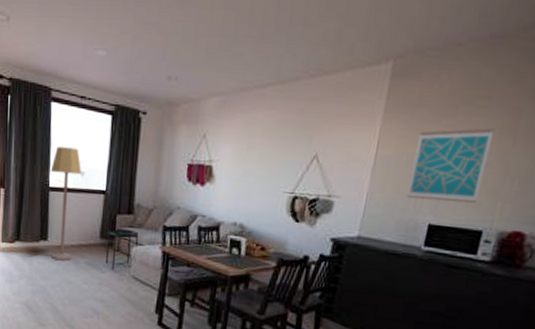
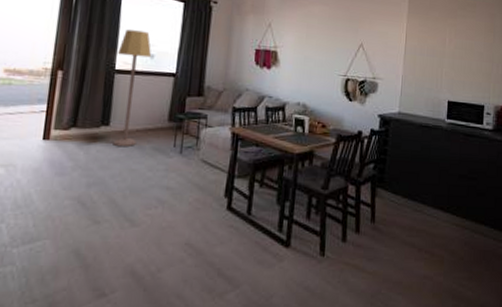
wall art: present [406,128,494,203] -> none [430,27,481,83]

